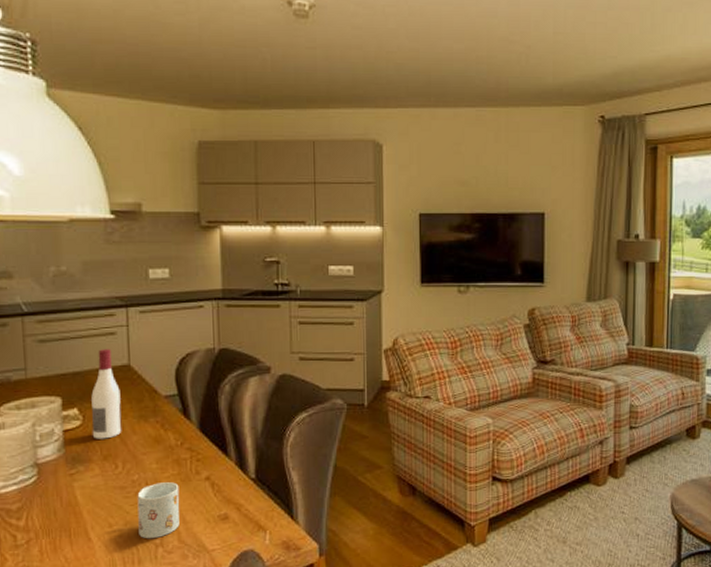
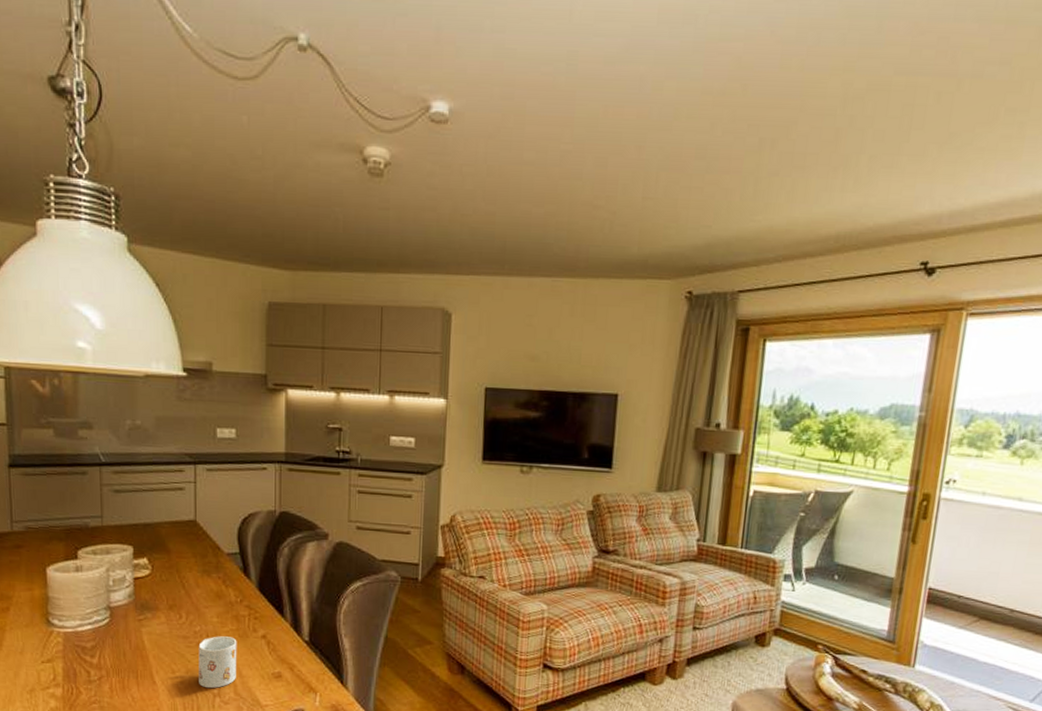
wine bottle: present [91,349,122,439] -> none [159,503,187,590]

